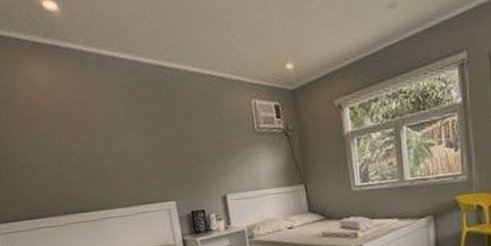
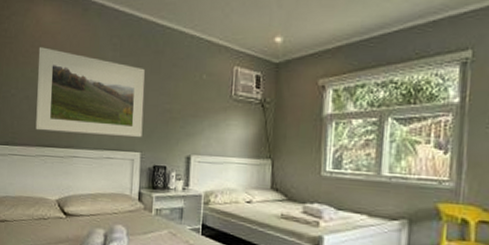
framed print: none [39,109,174,199] -> present [36,47,145,137]

